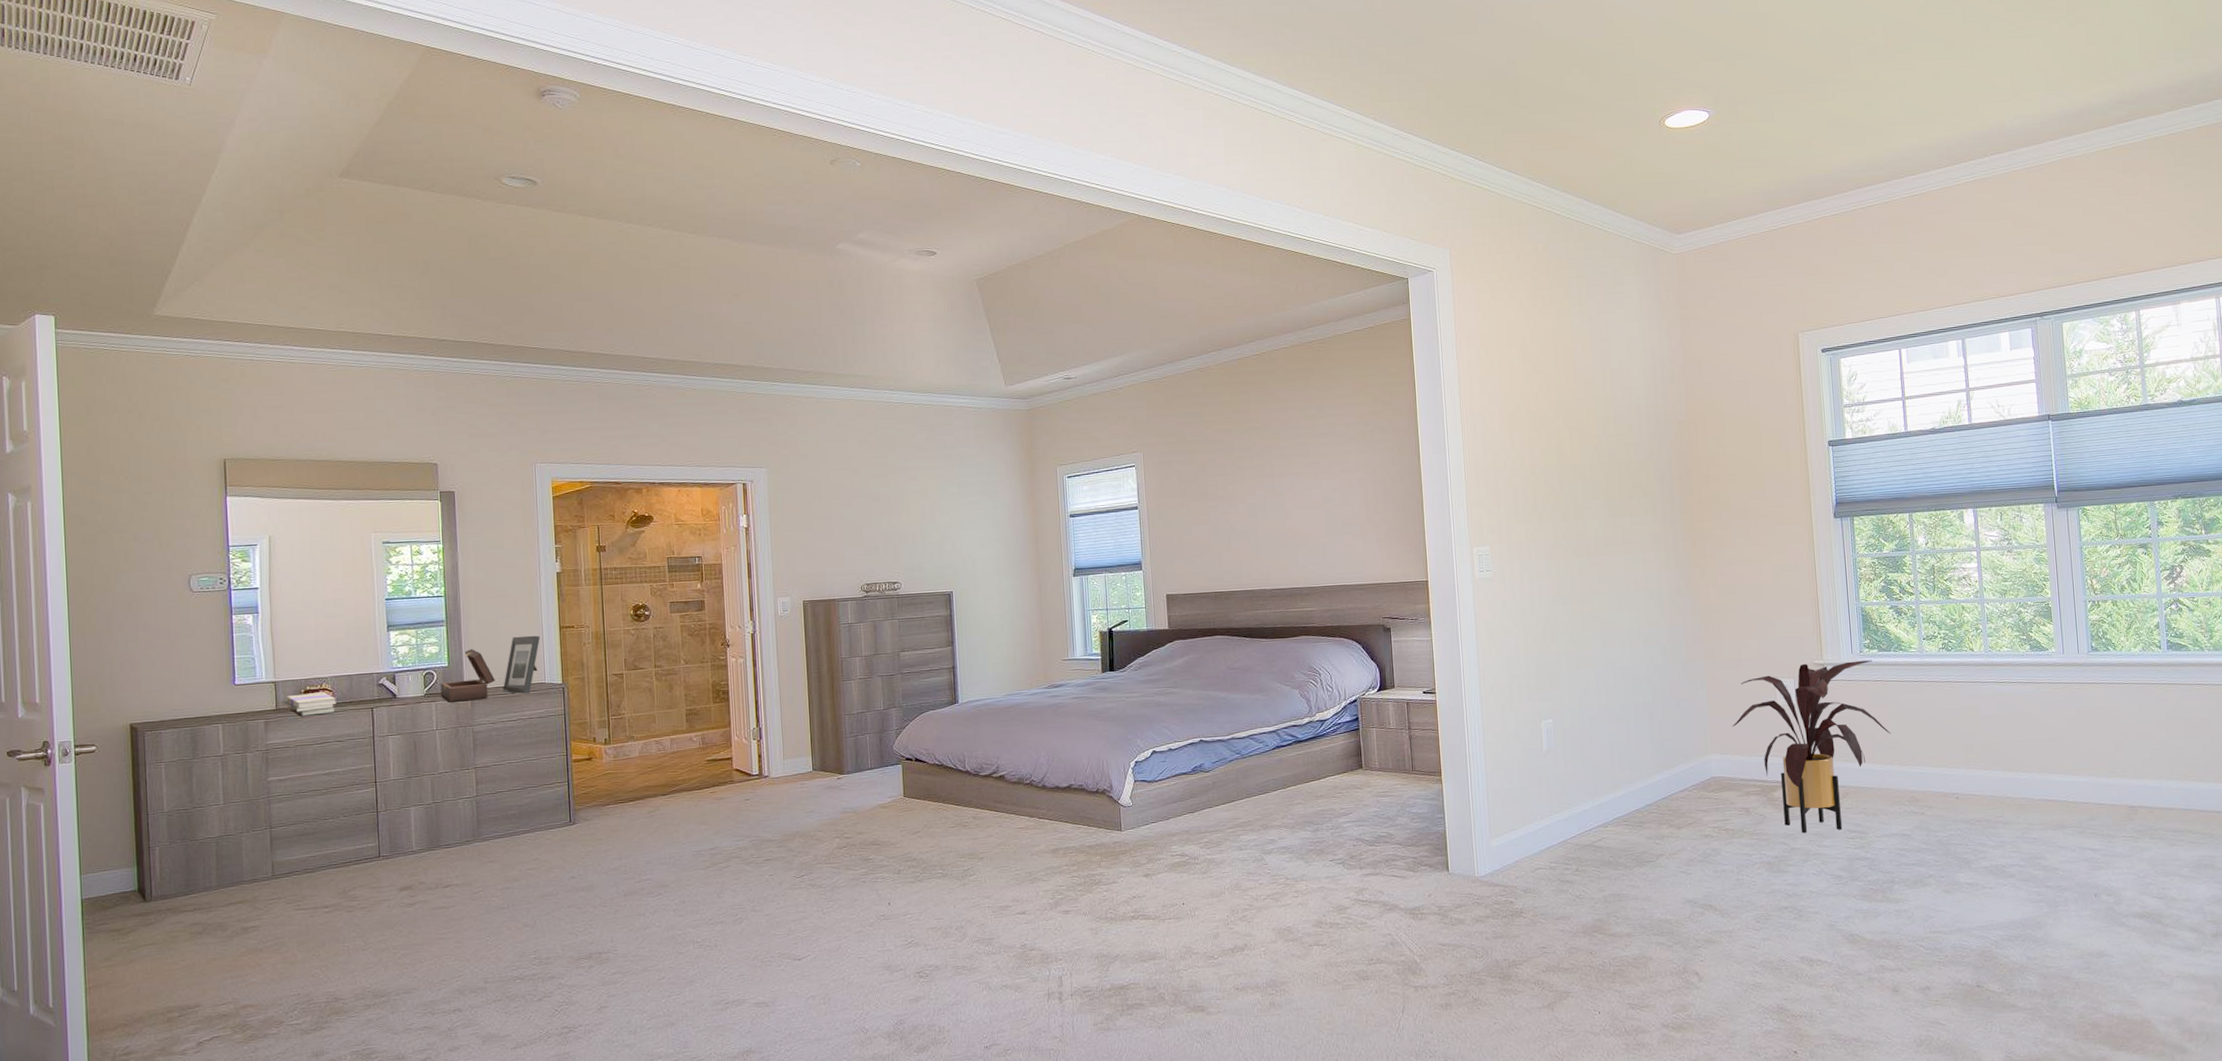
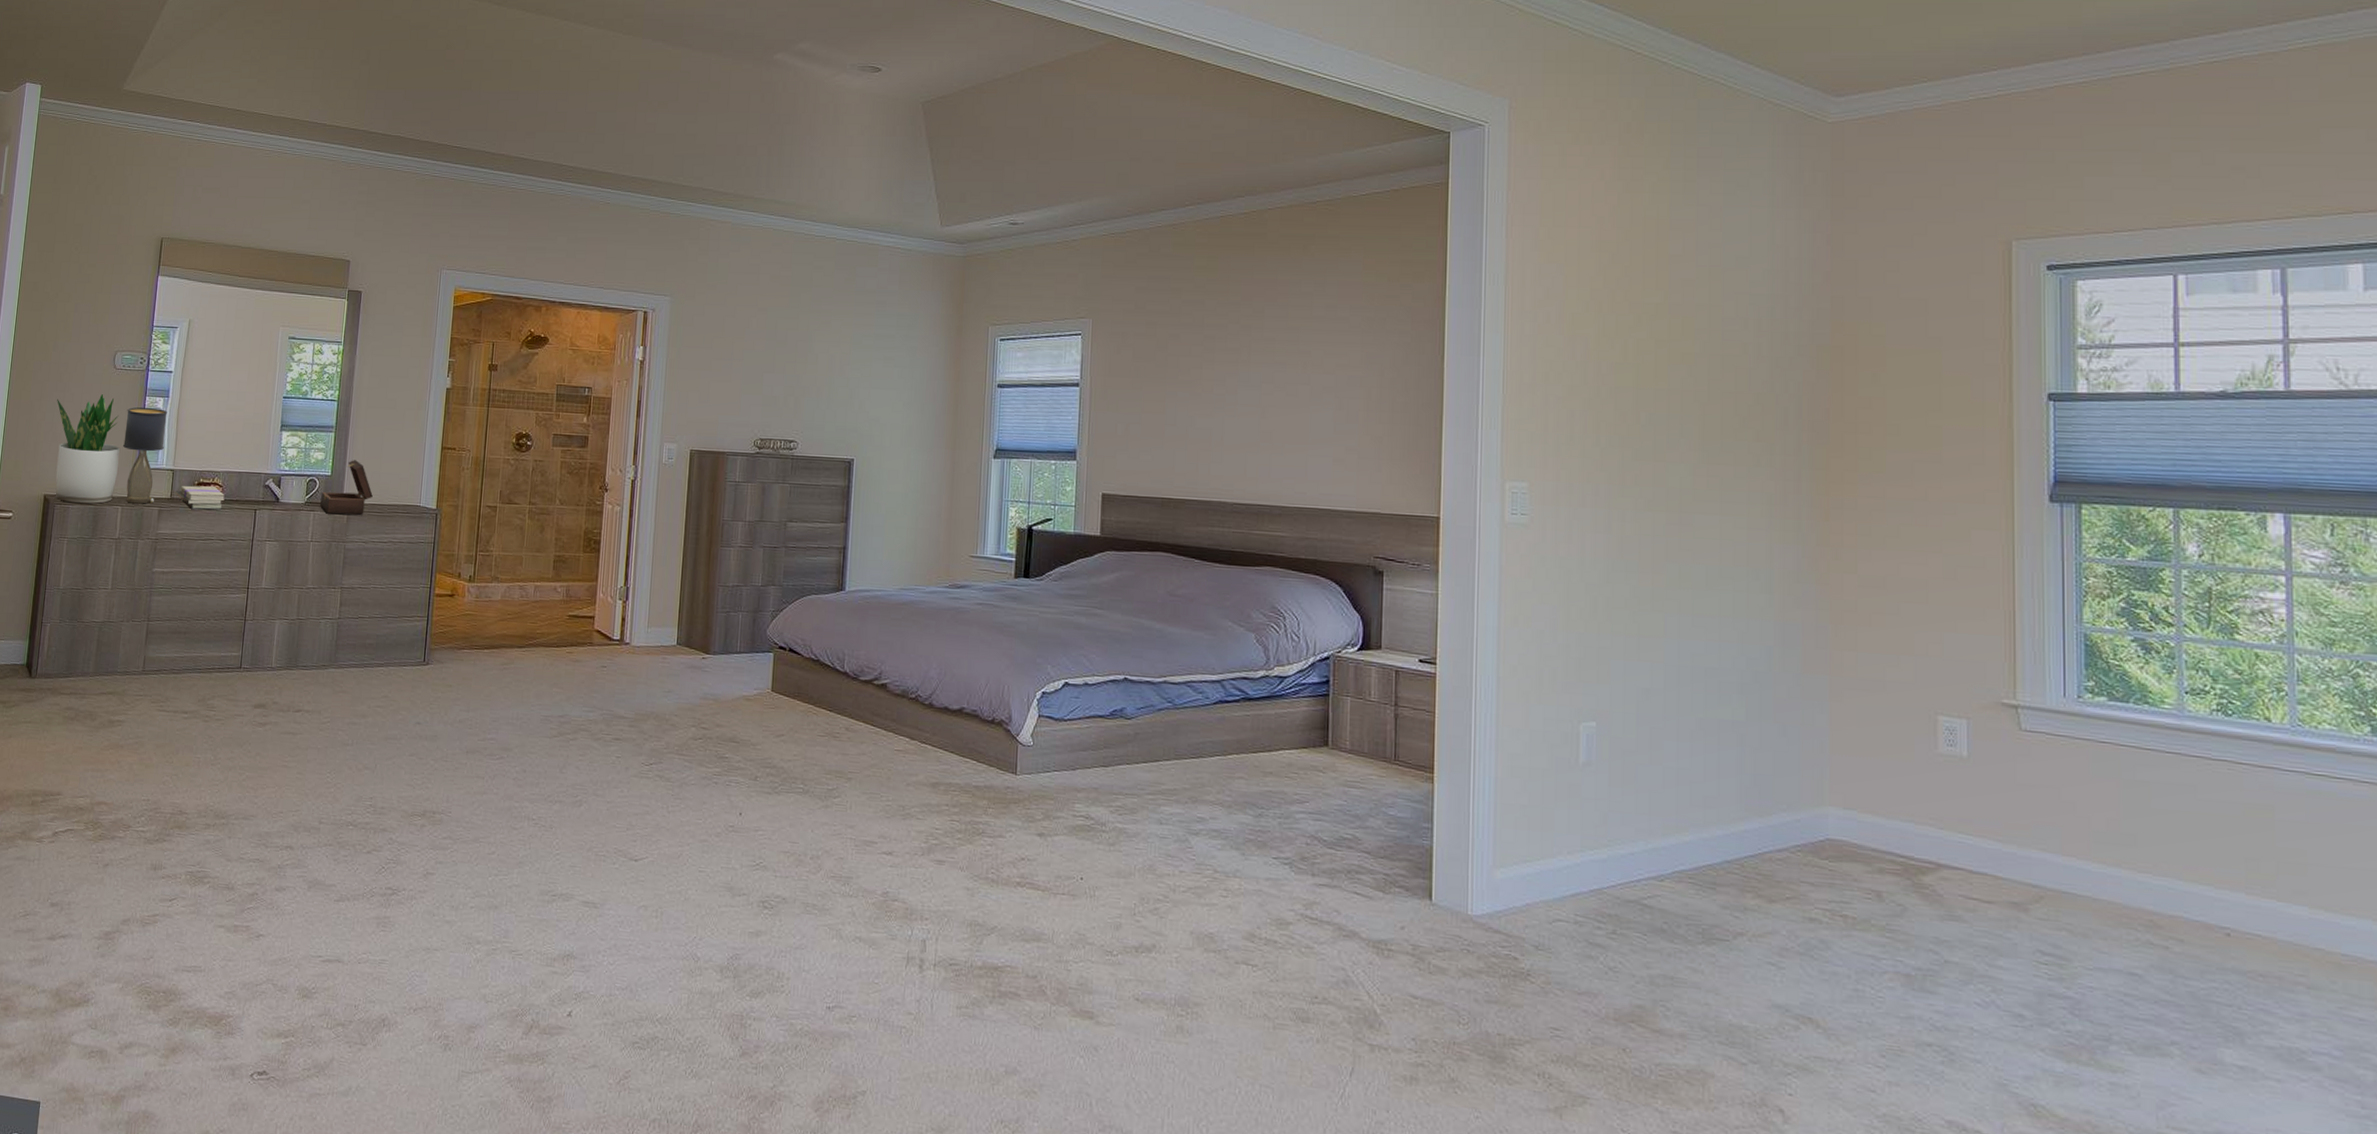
planter: none [129,618,212,728] -> present [55,394,121,504]
table lamp: none [212,625,261,720] -> present [122,407,167,504]
picture frame: present [502,635,540,694] -> none [378,452,421,516]
house plant: present [1732,660,1891,834] -> none [1864,700,2121,949]

